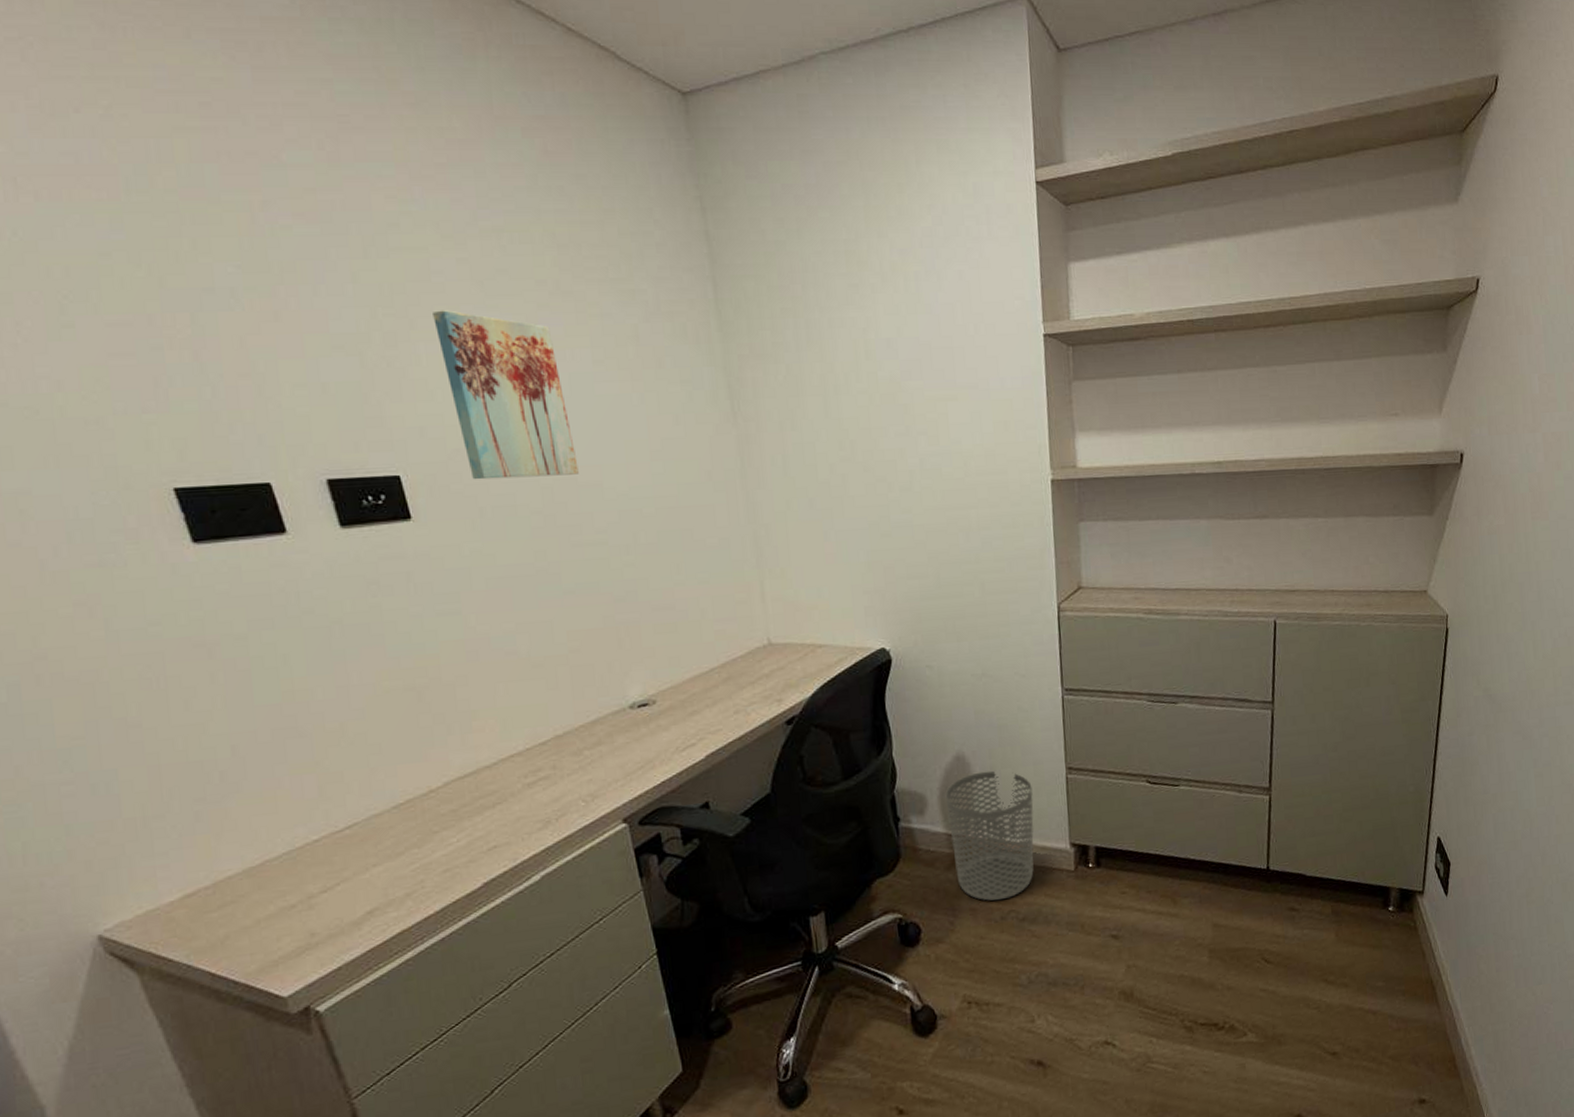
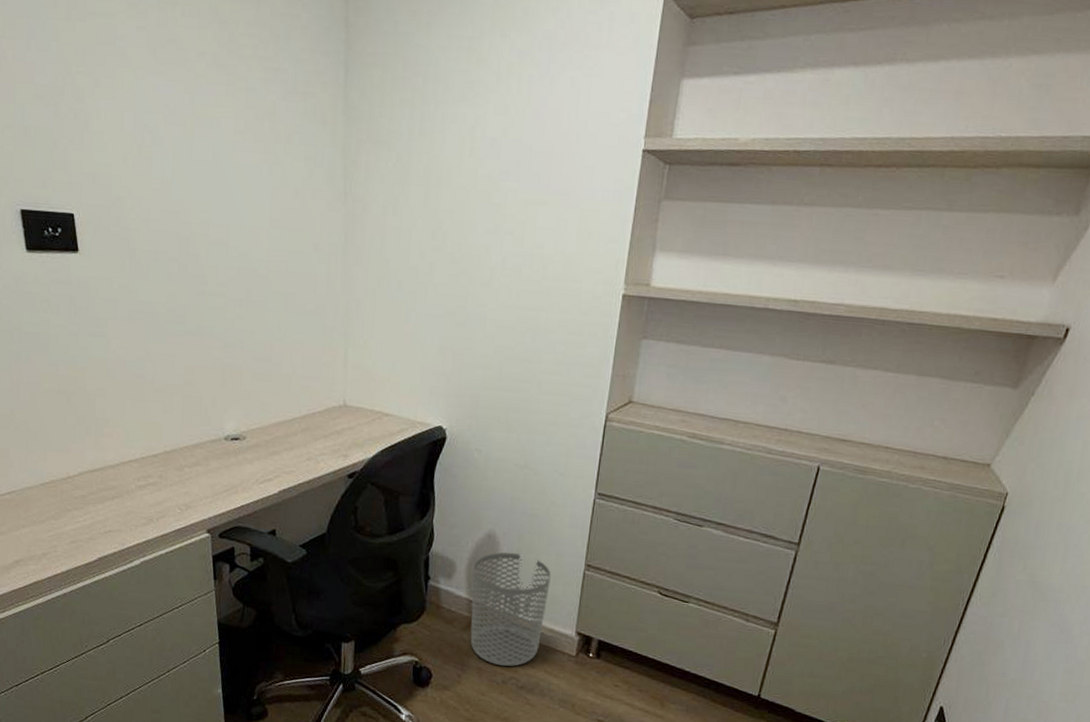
wall art: present [433,310,579,480] -> none [113,72,211,232]

